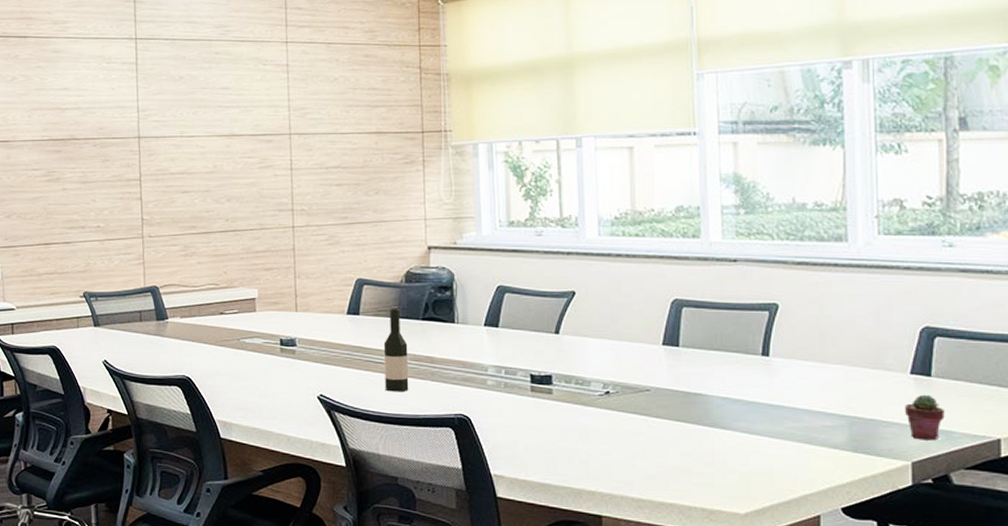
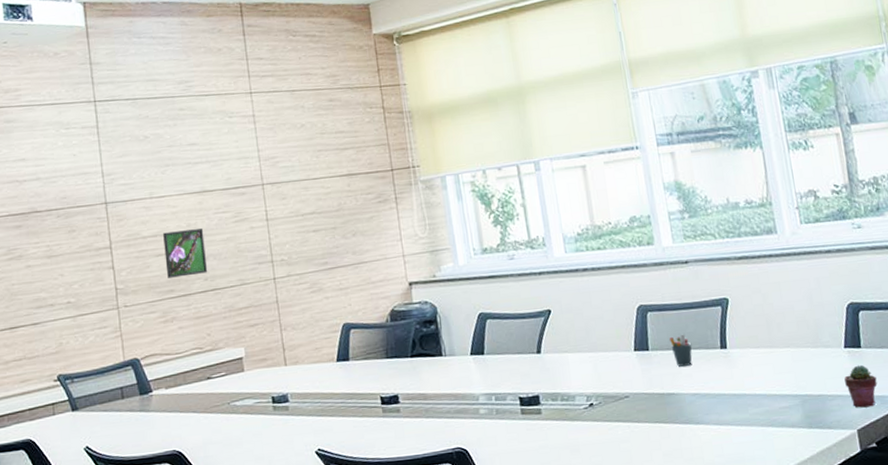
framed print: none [190,171,230,215] -> present [163,228,208,278]
wine bottle: present [383,306,409,392] -> none [376,347,406,436]
pen holder: none [704,334,729,368] -> present [670,334,692,367]

